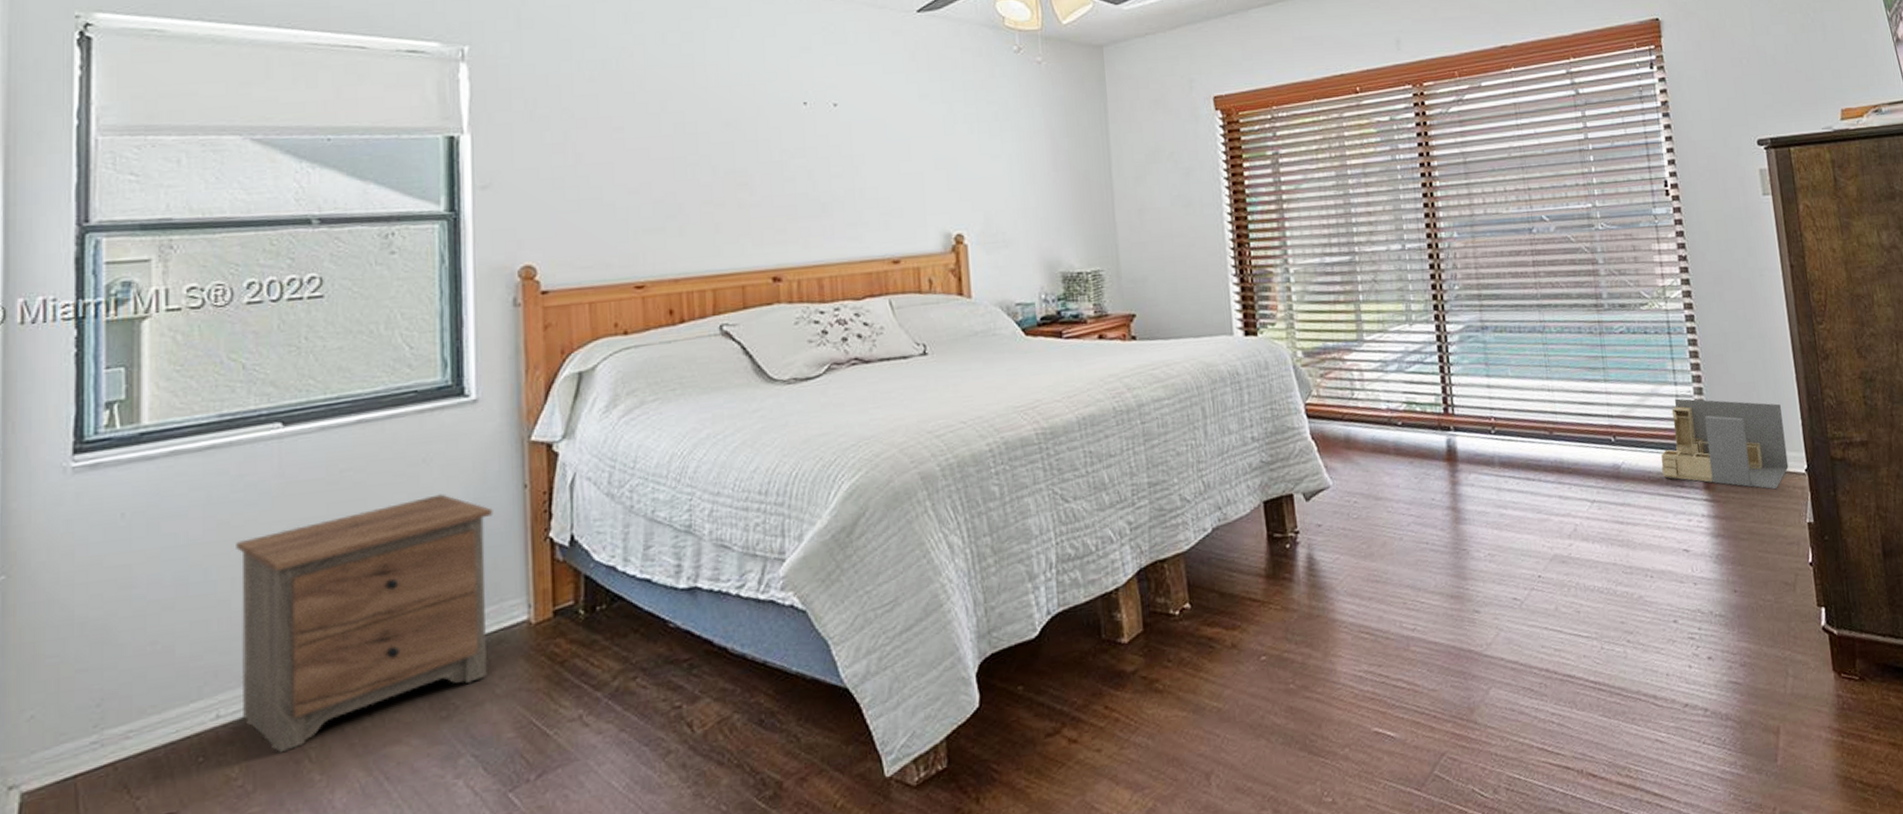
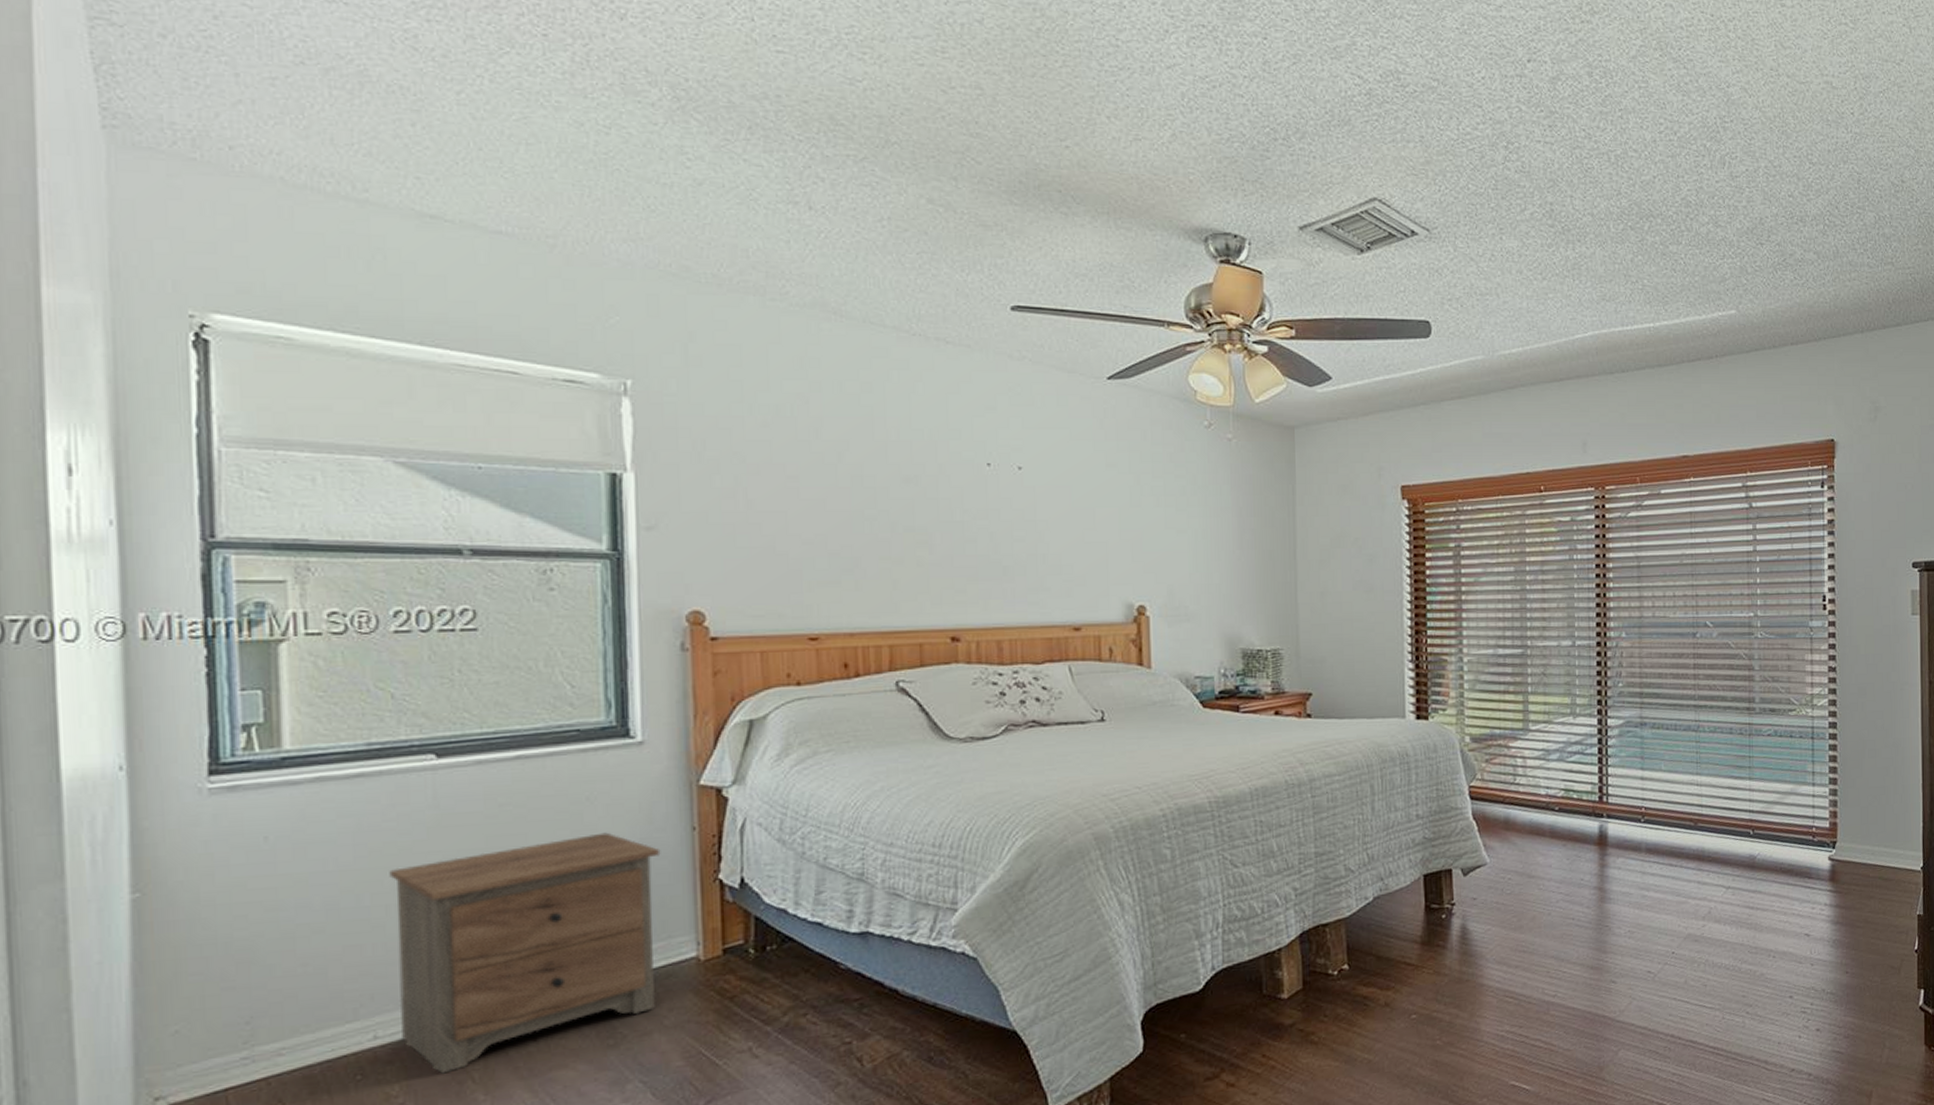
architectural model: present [1661,398,1789,490] -> none [1793,798,1907,884]

